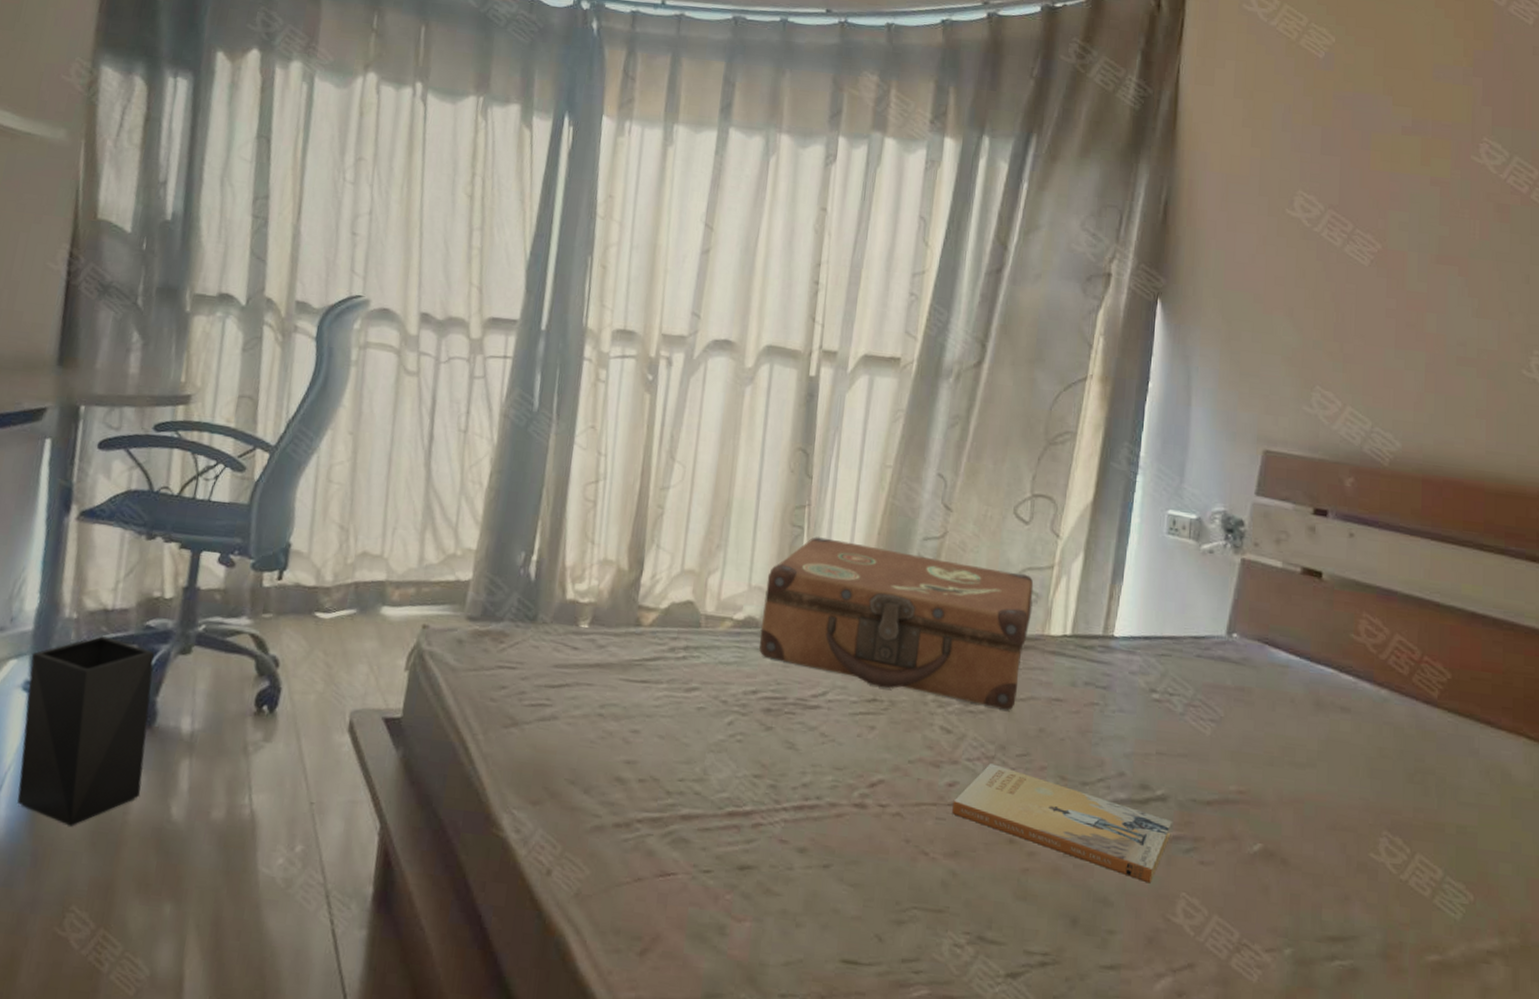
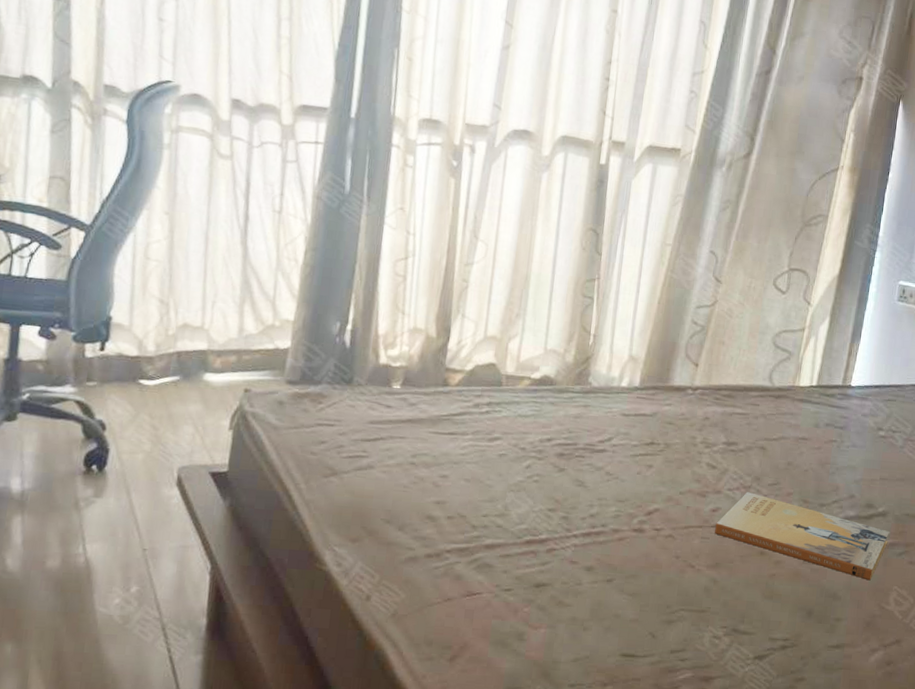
suitcase: present [759,537,1034,710] -> none [554,306,788,448]

